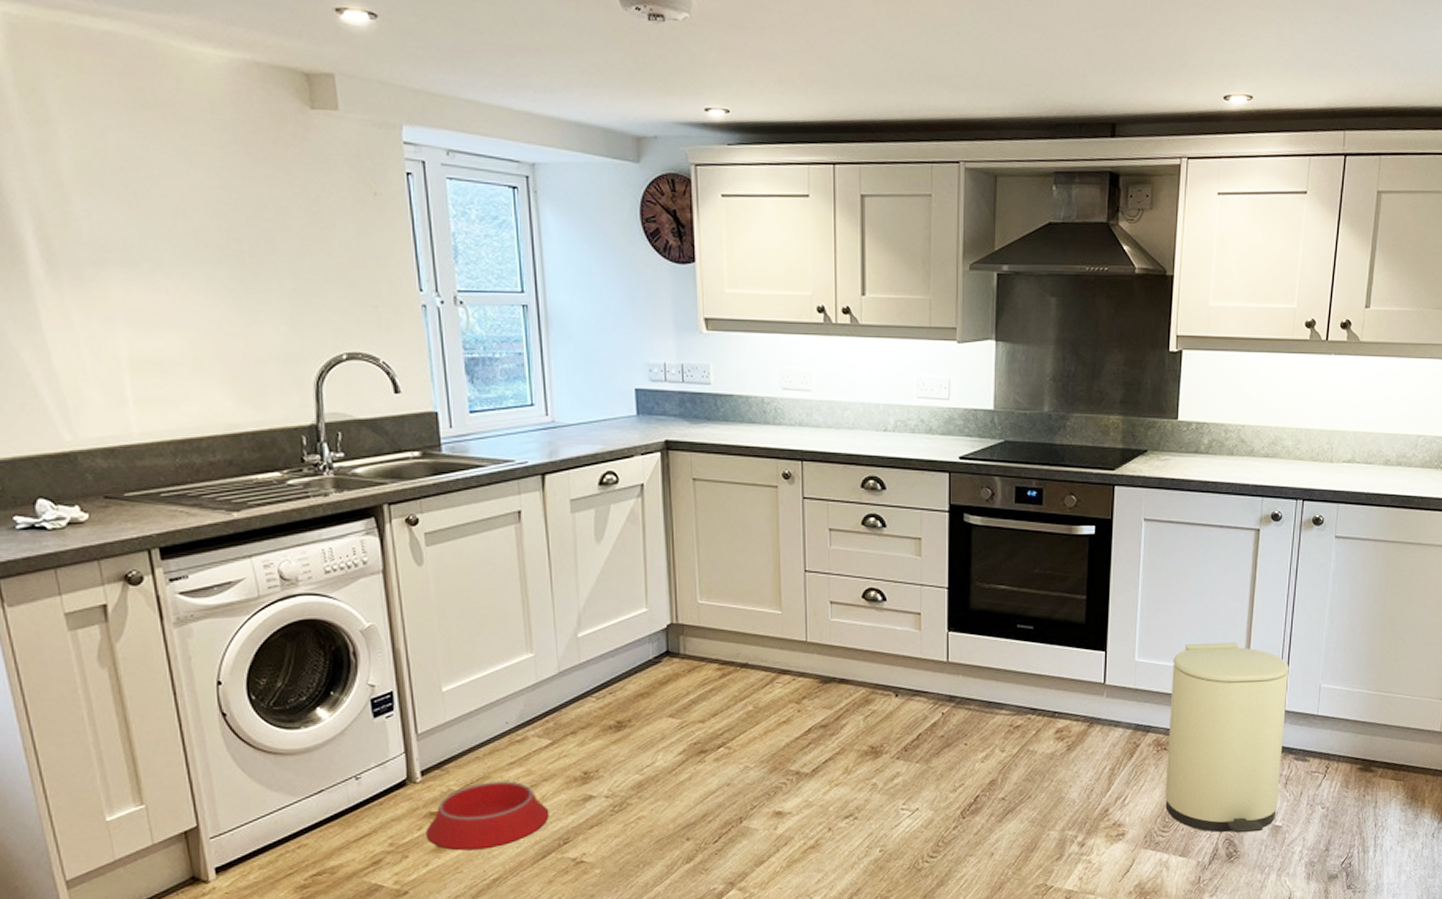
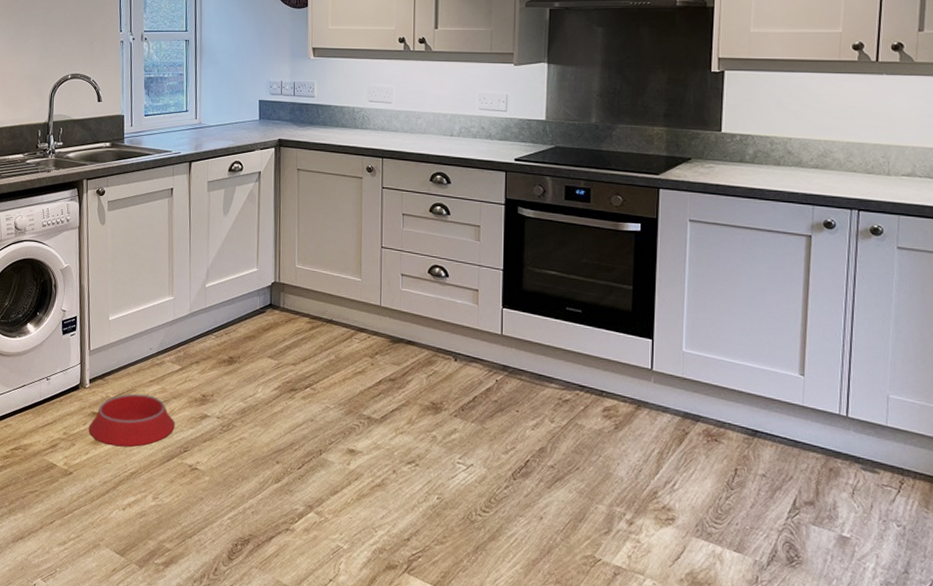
pedal bin: present [1165,642,1289,833] -> none [717,340,851,540]

